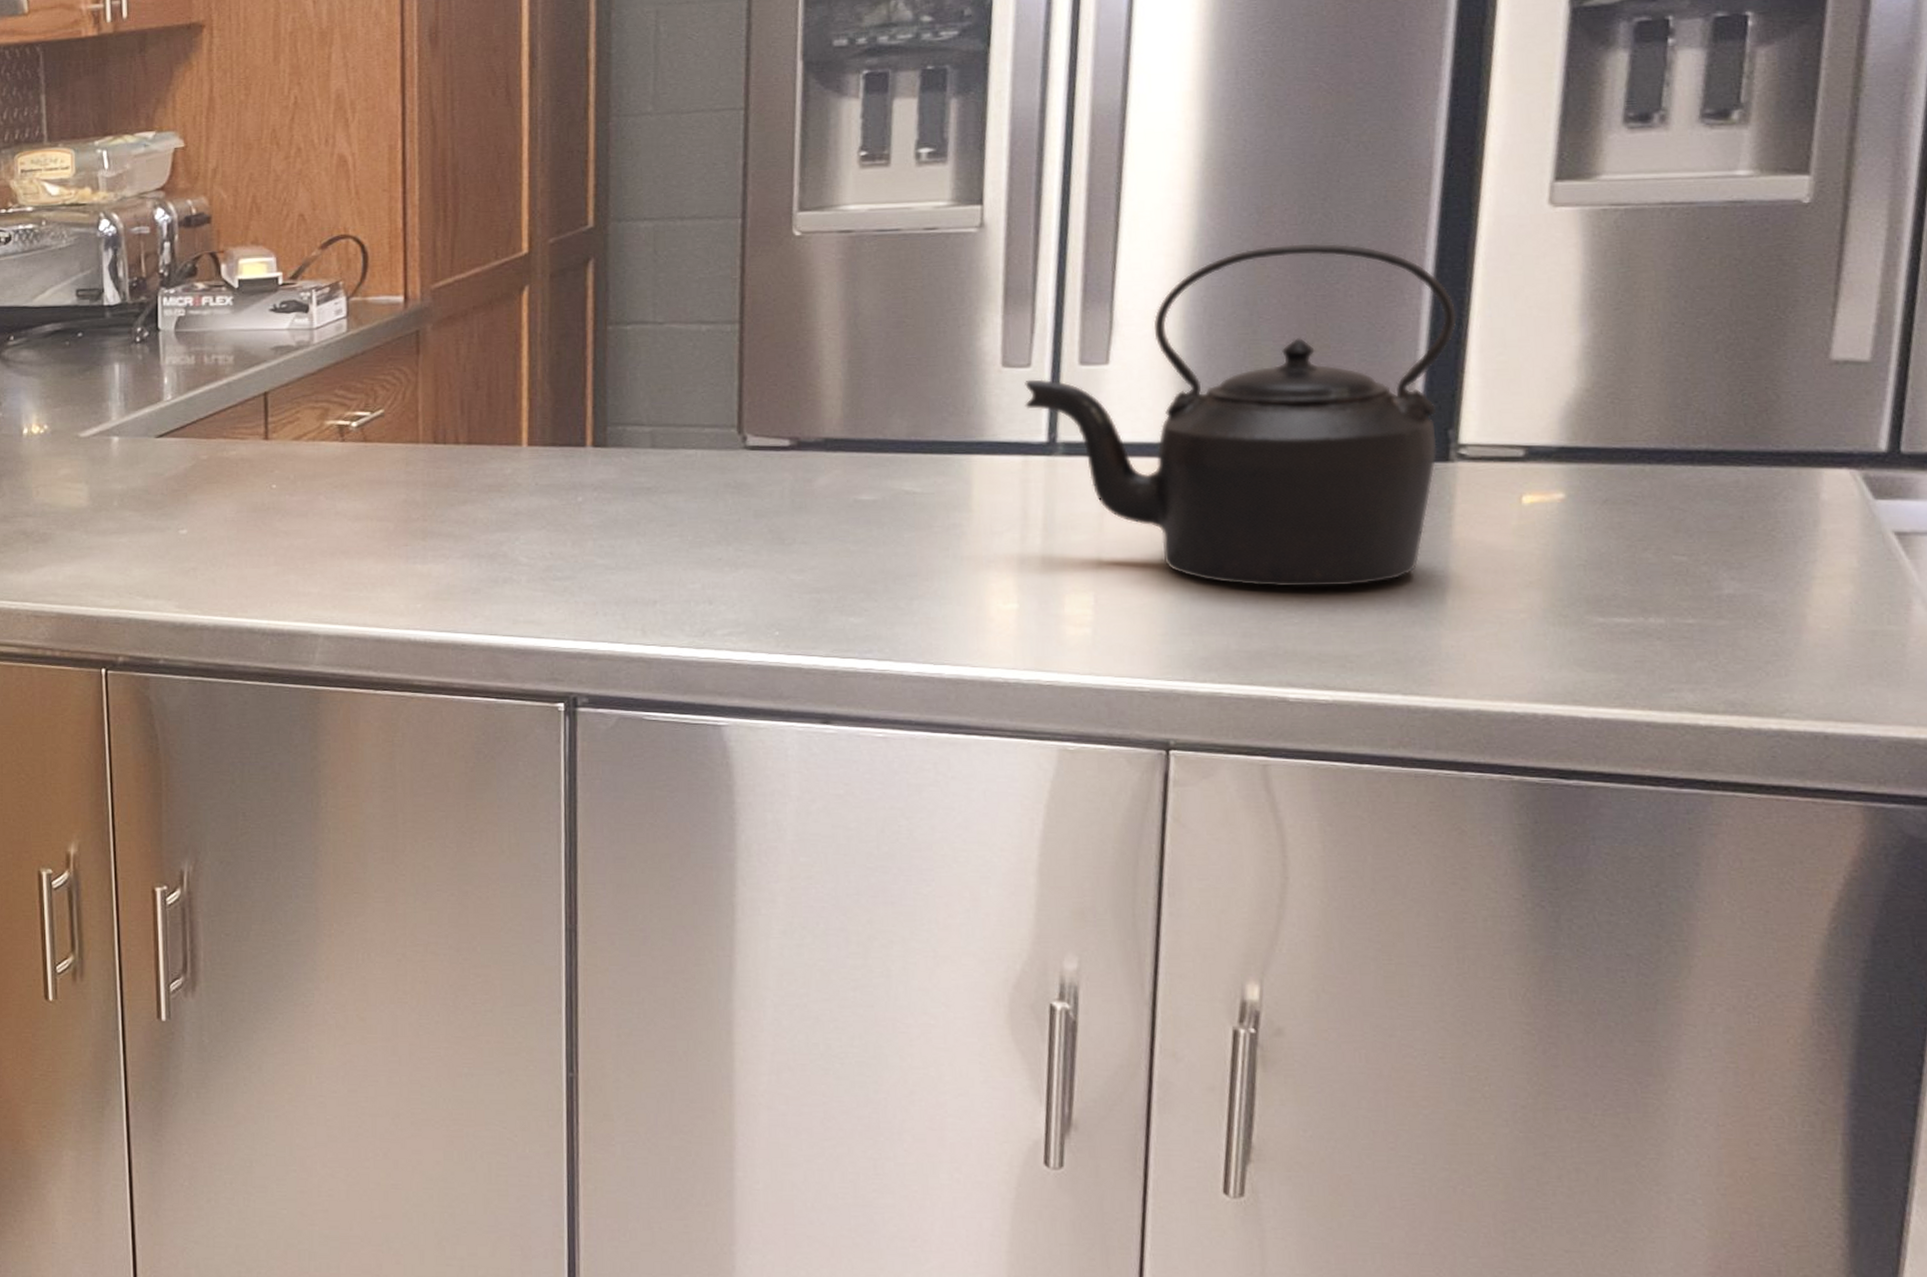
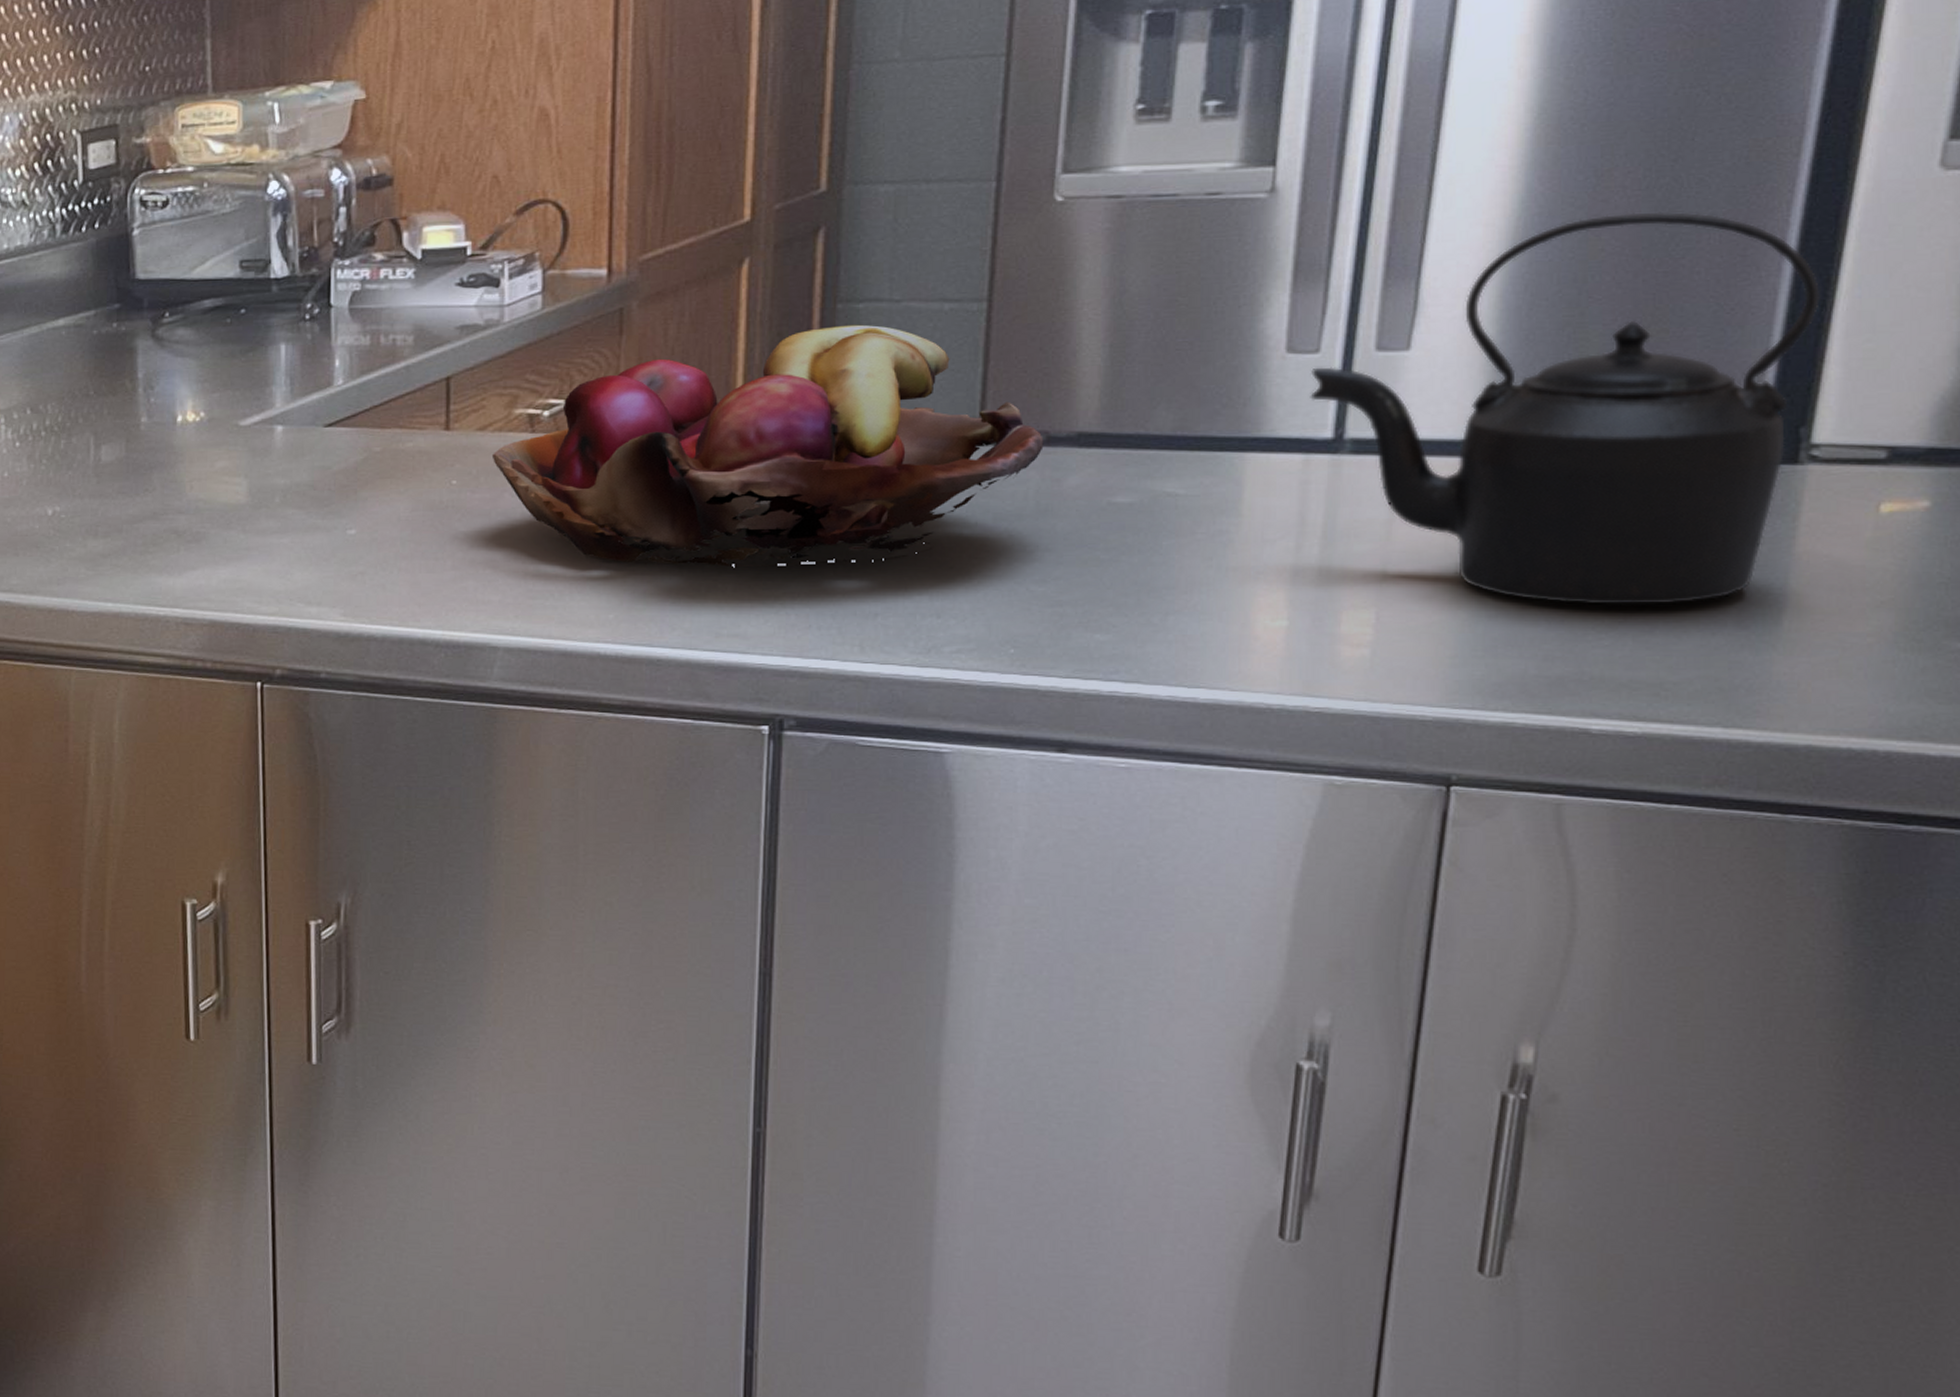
fruit basket: none [307,344,795,560] -> present [491,324,1044,567]

